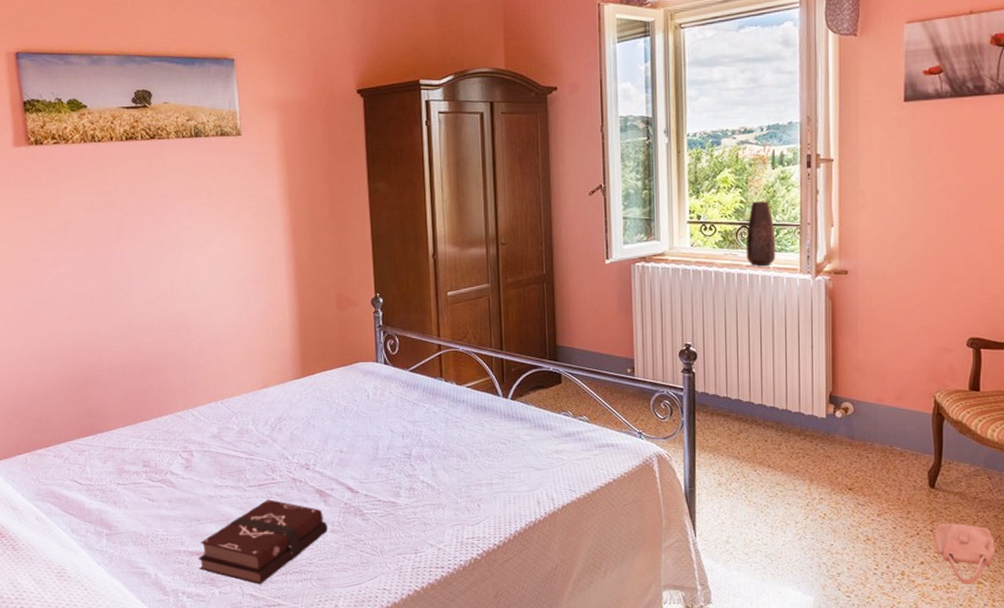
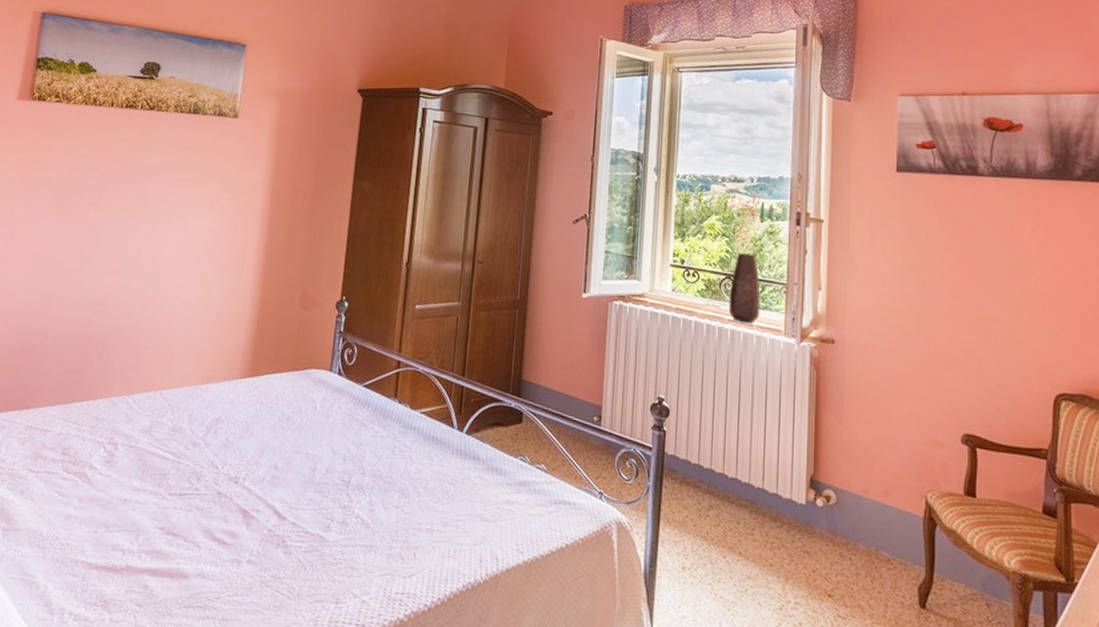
hardback book: present [197,499,328,584] -> none [94,512,245,616]

